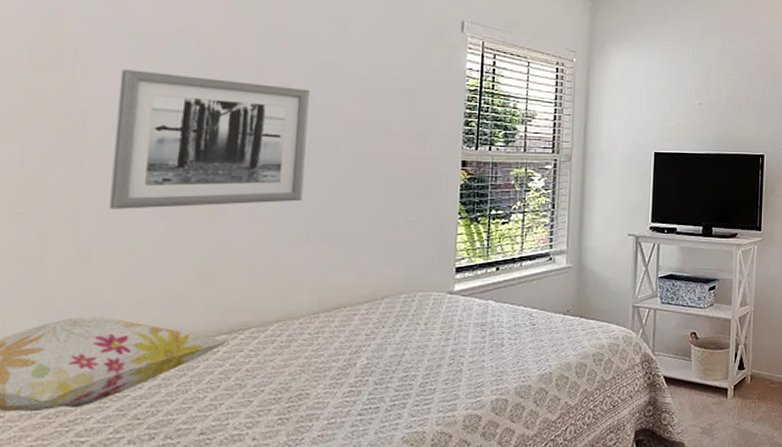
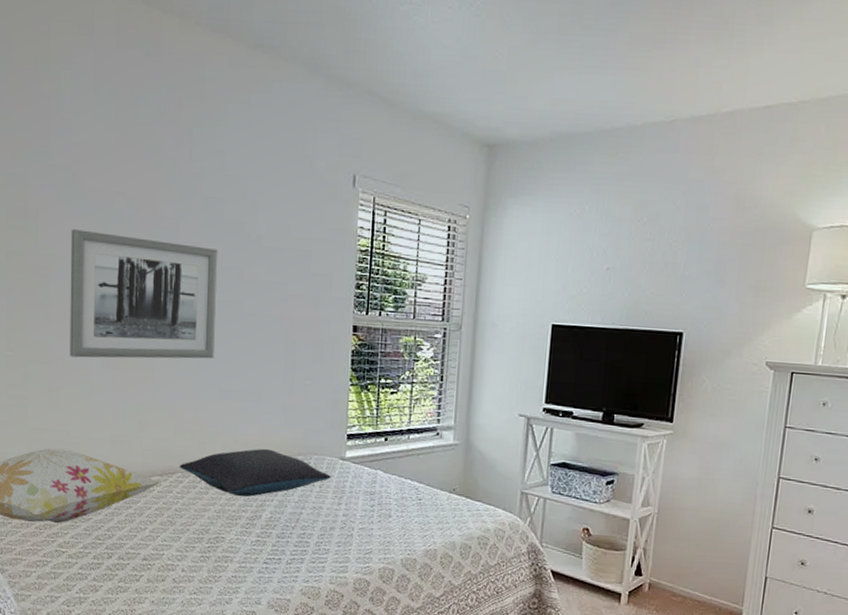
pillow: none [253,290,438,346] -> present [179,448,331,497]

